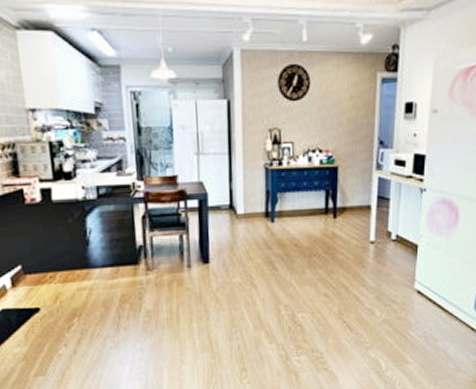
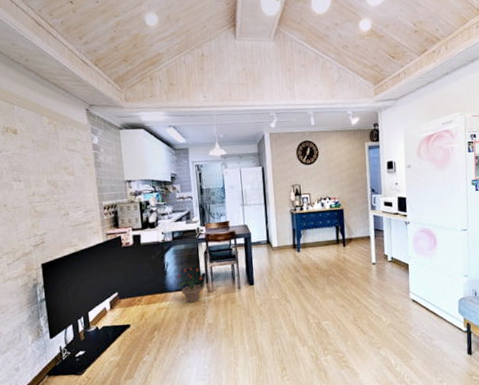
potted plant: none [104,236,141,283] -> present [177,267,204,303]

